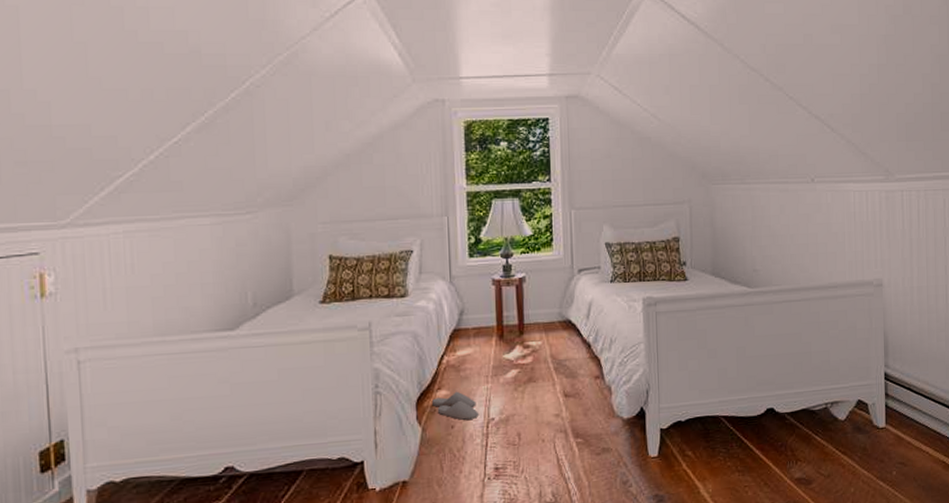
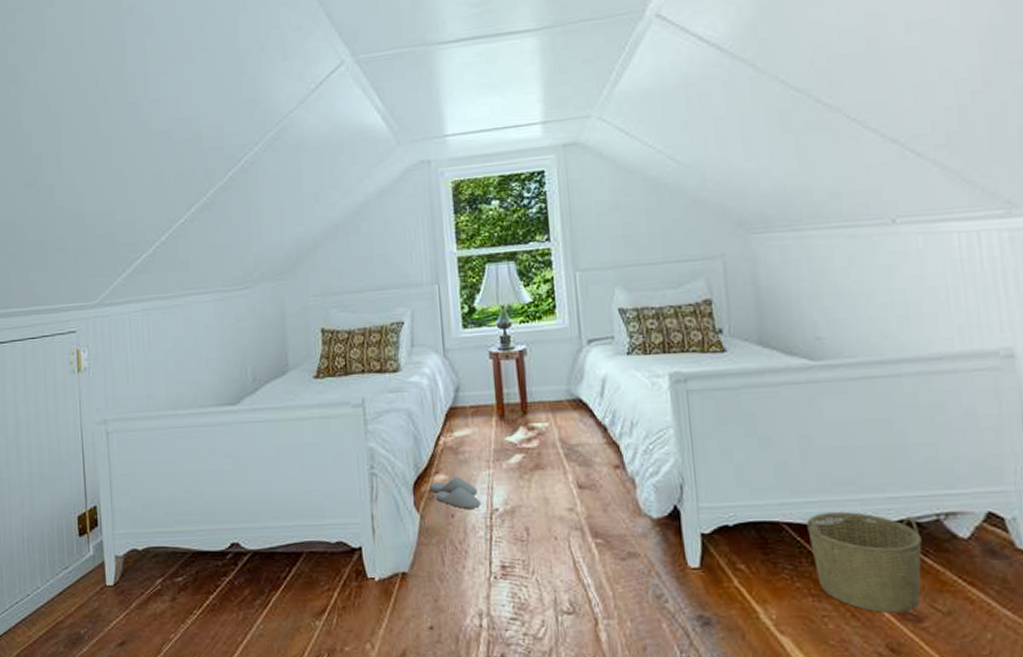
basket: none [738,405,815,480] -> present [806,511,922,613]

